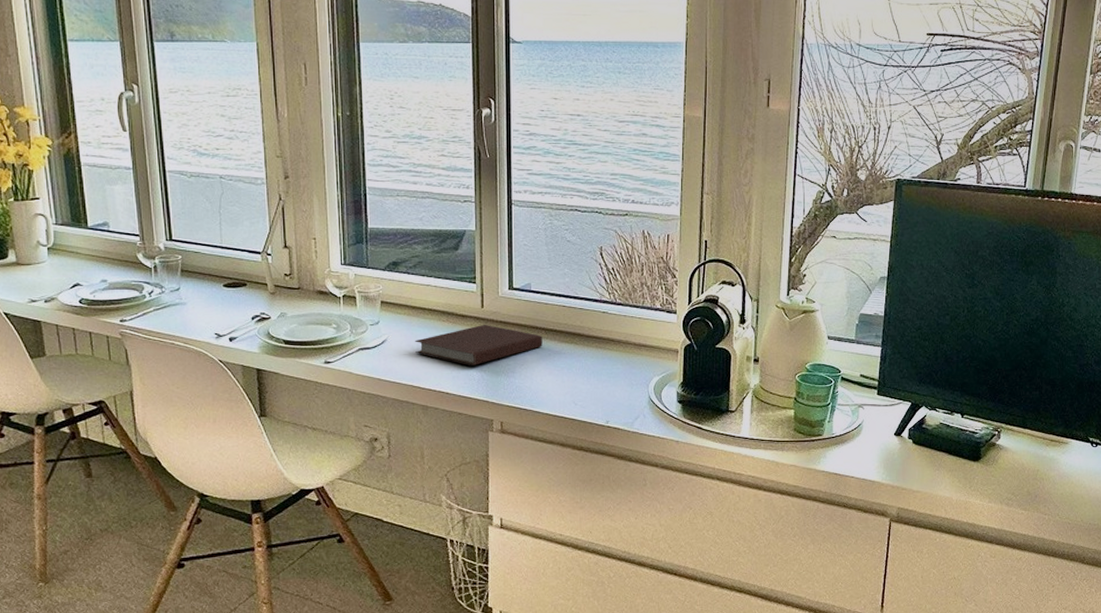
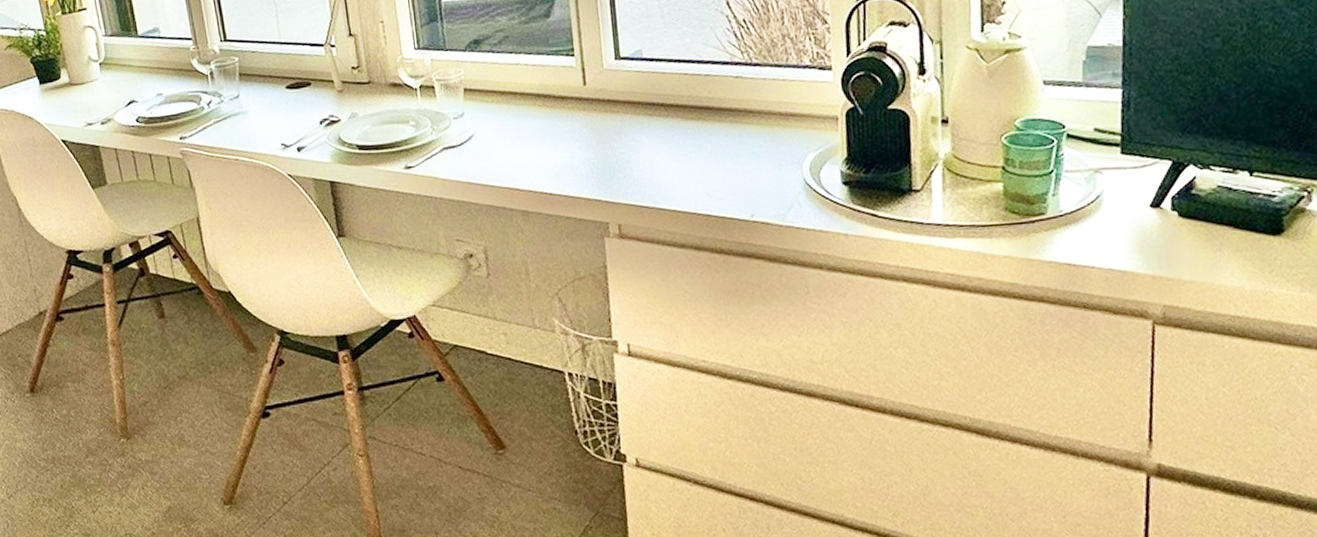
notebook: present [414,324,543,365] -> none [506,105,663,158]

